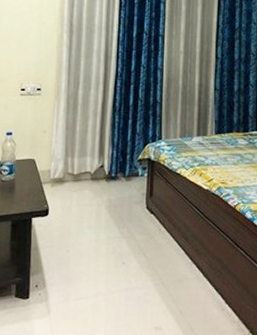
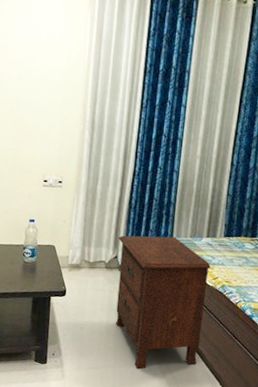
nightstand: none [104,138,204,293] -> present [115,235,211,369]

